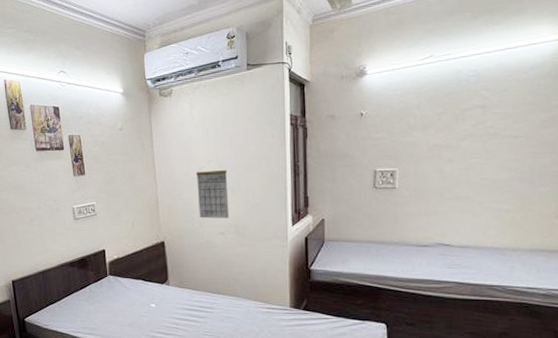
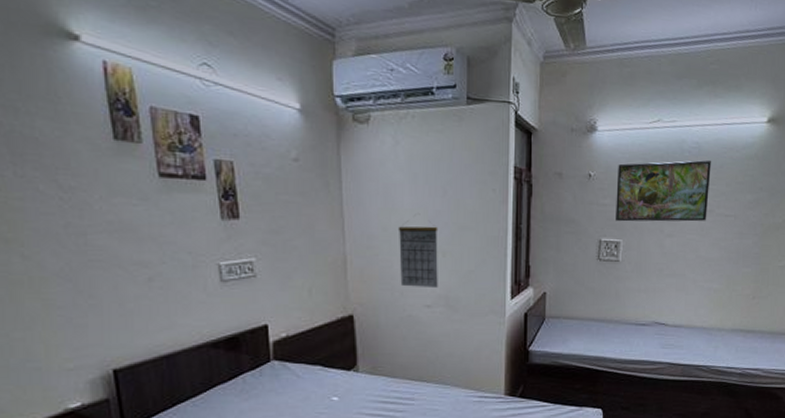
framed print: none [389,85,493,153] -> present [616,160,711,222]

